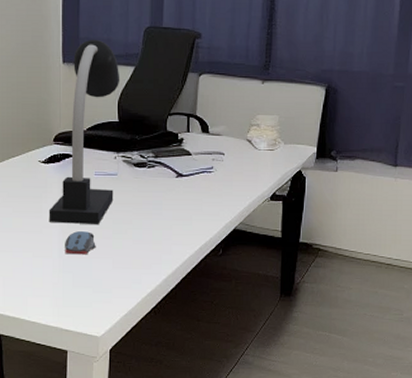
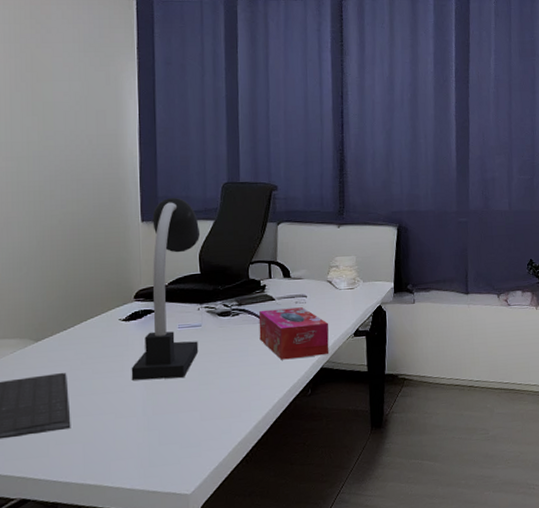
computer mouse: present [65,231,96,255] -> none [149,385,182,411]
tissue box: none [174,164,245,217] -> present [258,307,330,360]

